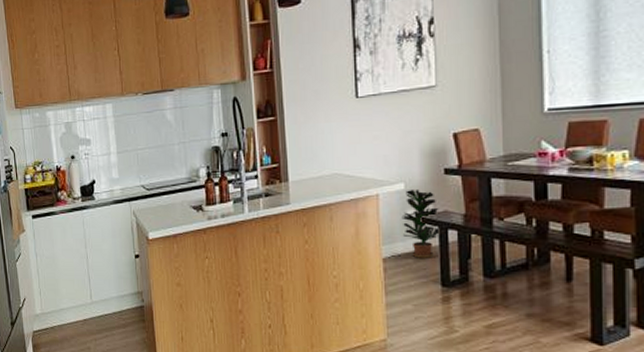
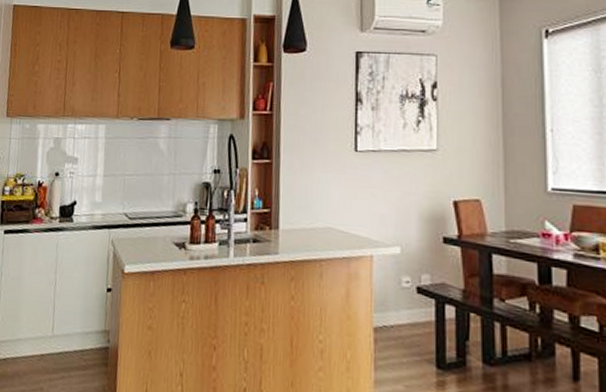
potted plant: present [401,188,441,258] -> none [396,254,438,334]

